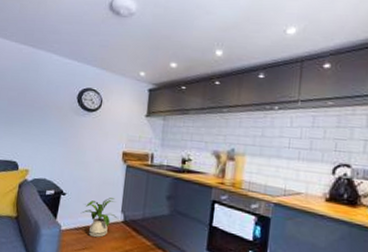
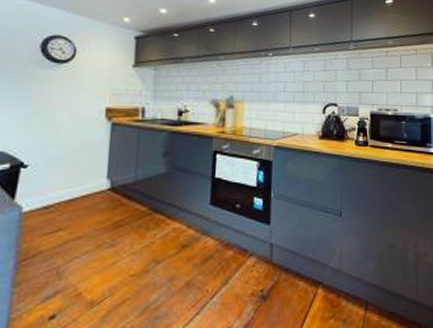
house plant: present [80,198,119,238] -> none [50,163,105,214]

